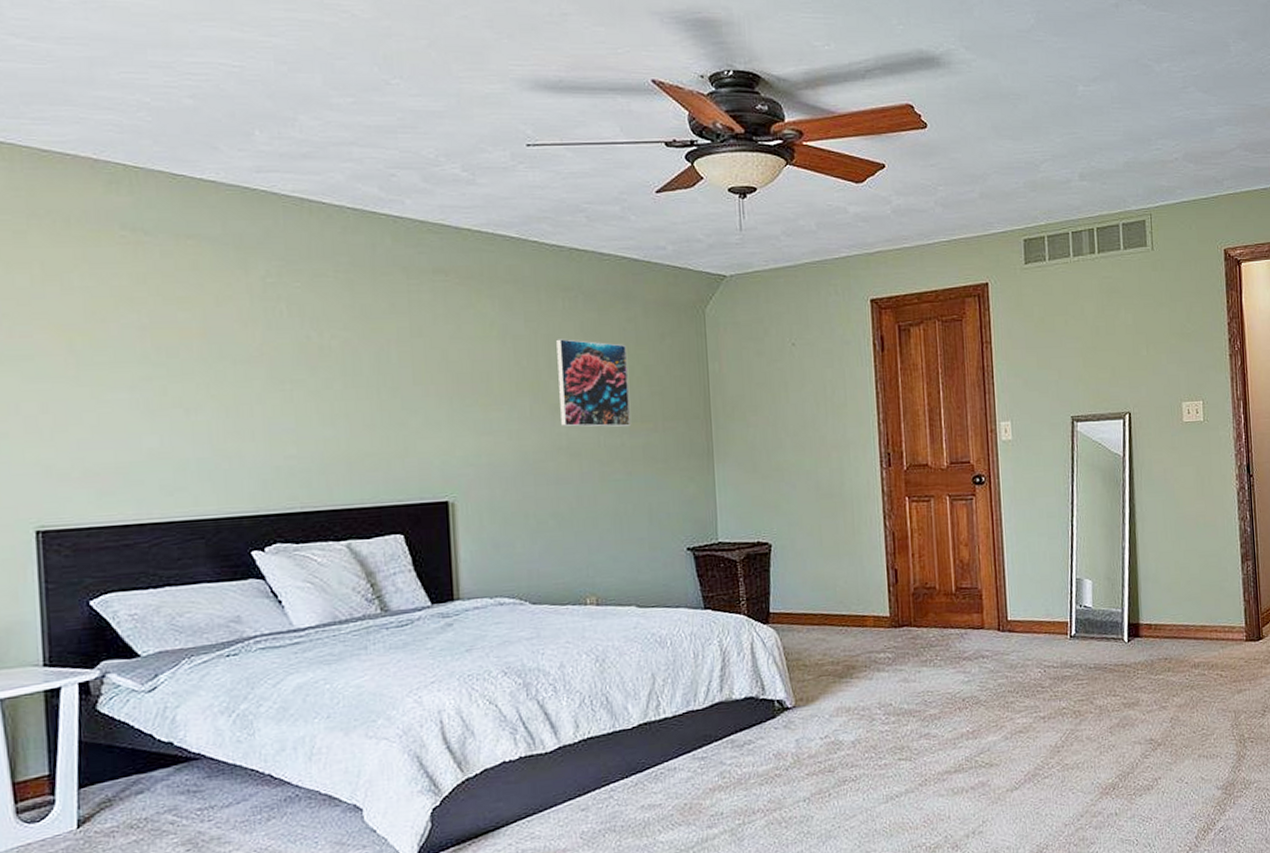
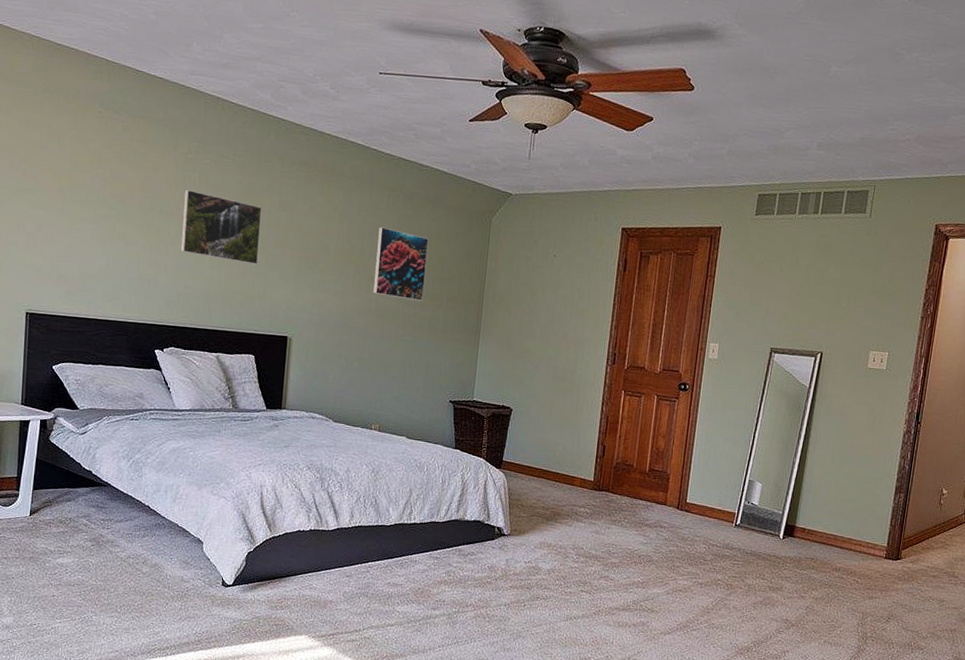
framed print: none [267,324,392,413] -> present [180,189,262,265]

